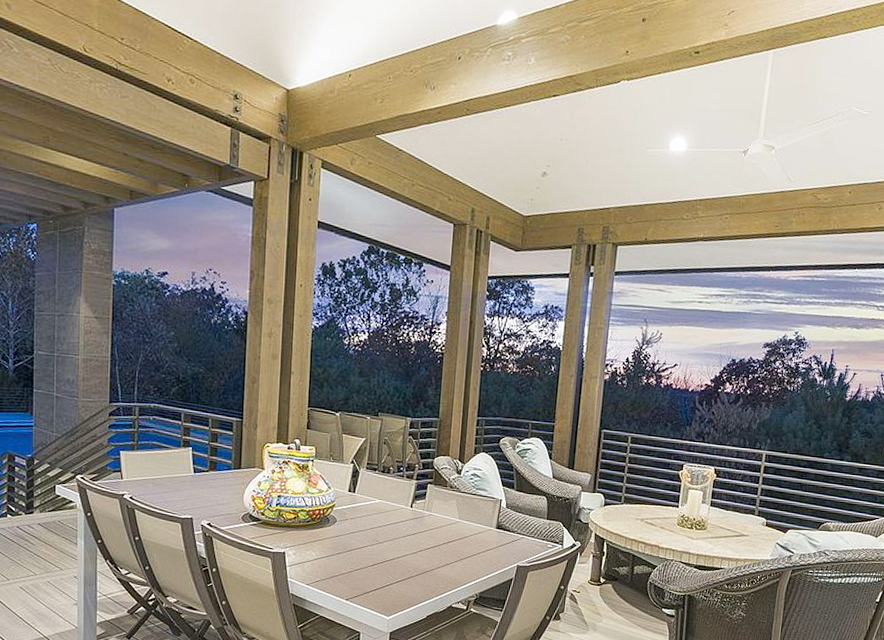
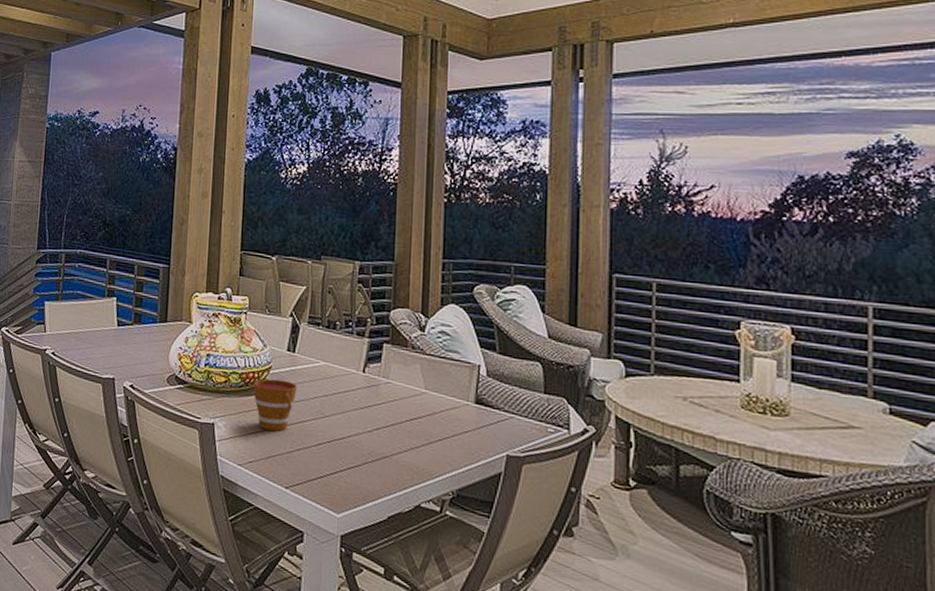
cup: none [319,514,356,556] -> present [253,378,297,431]

